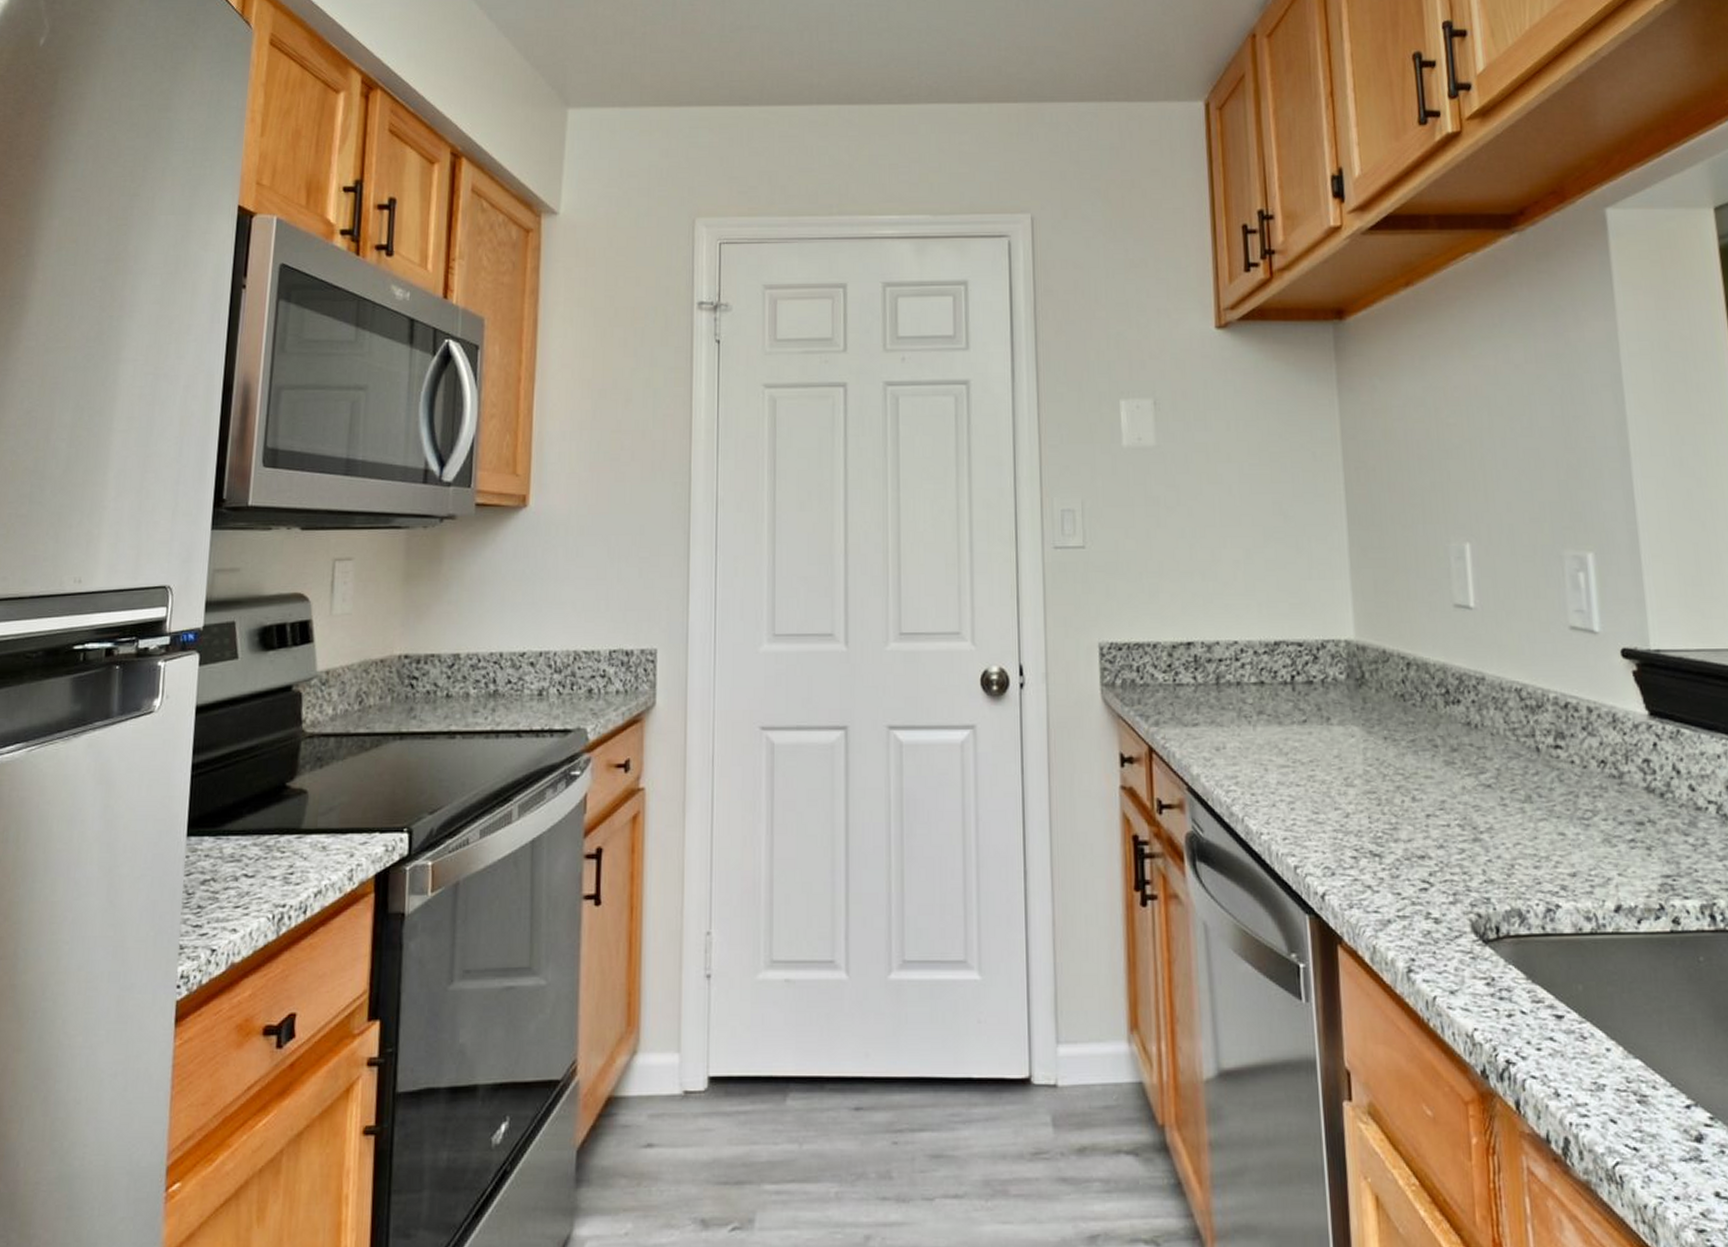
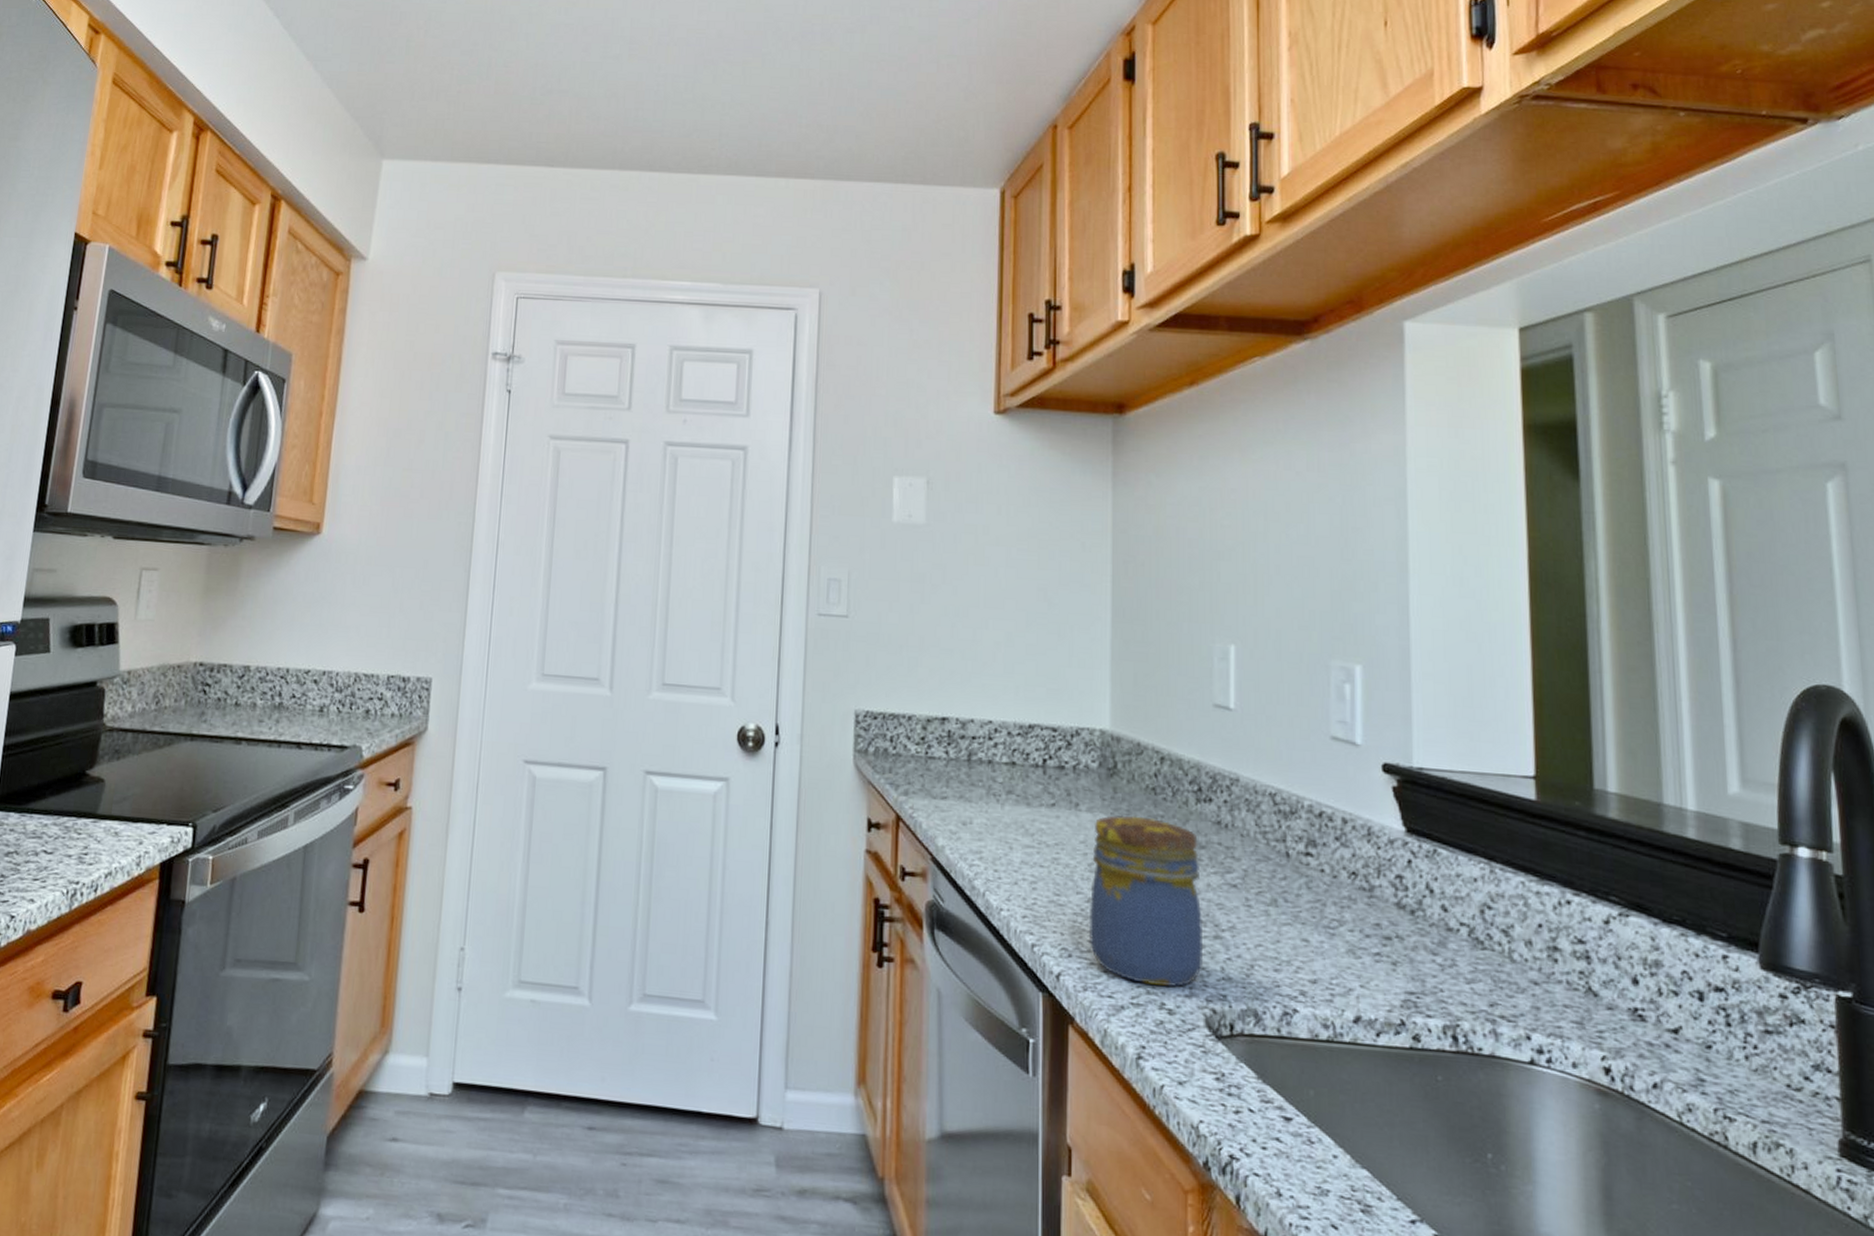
jar: none [1346,724,1465,895] -> present [1088,815,1204,987]

